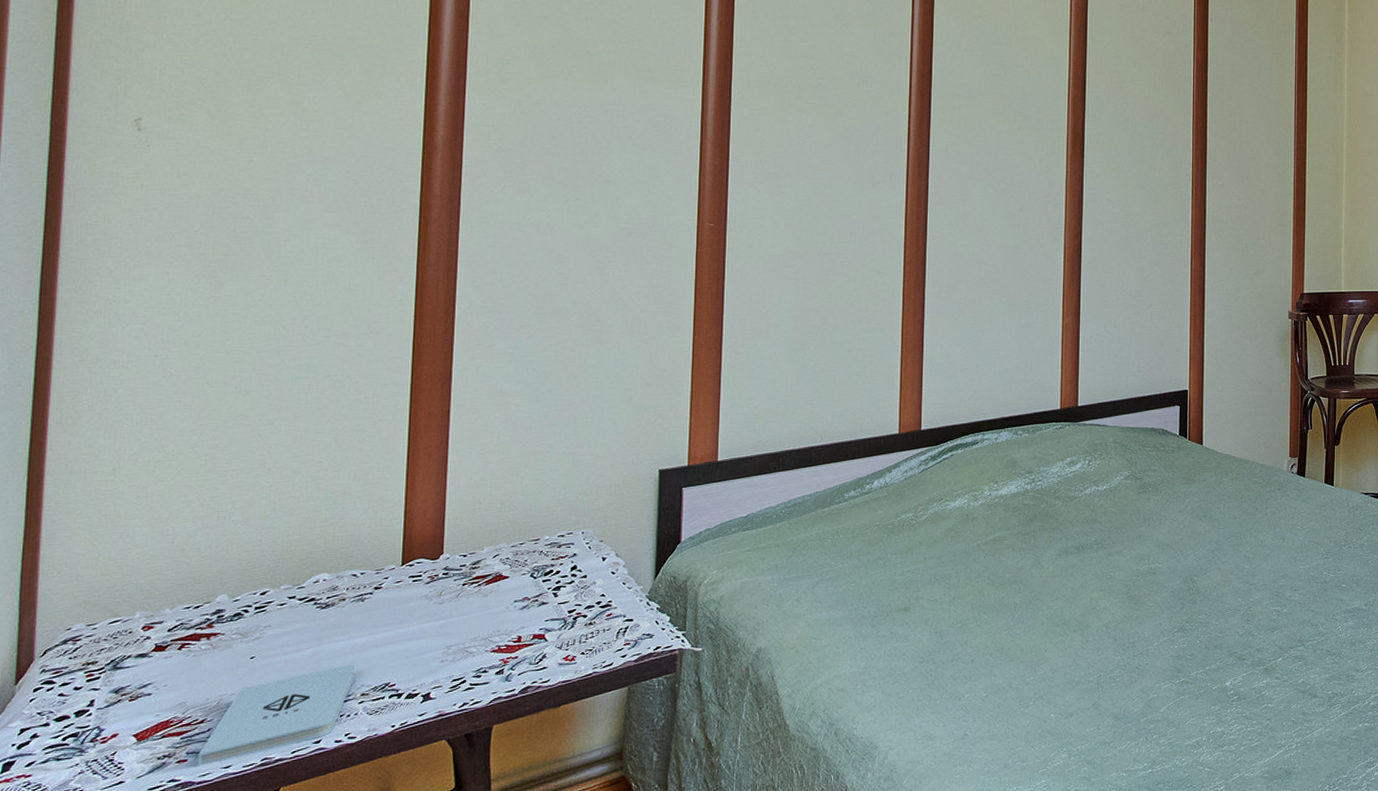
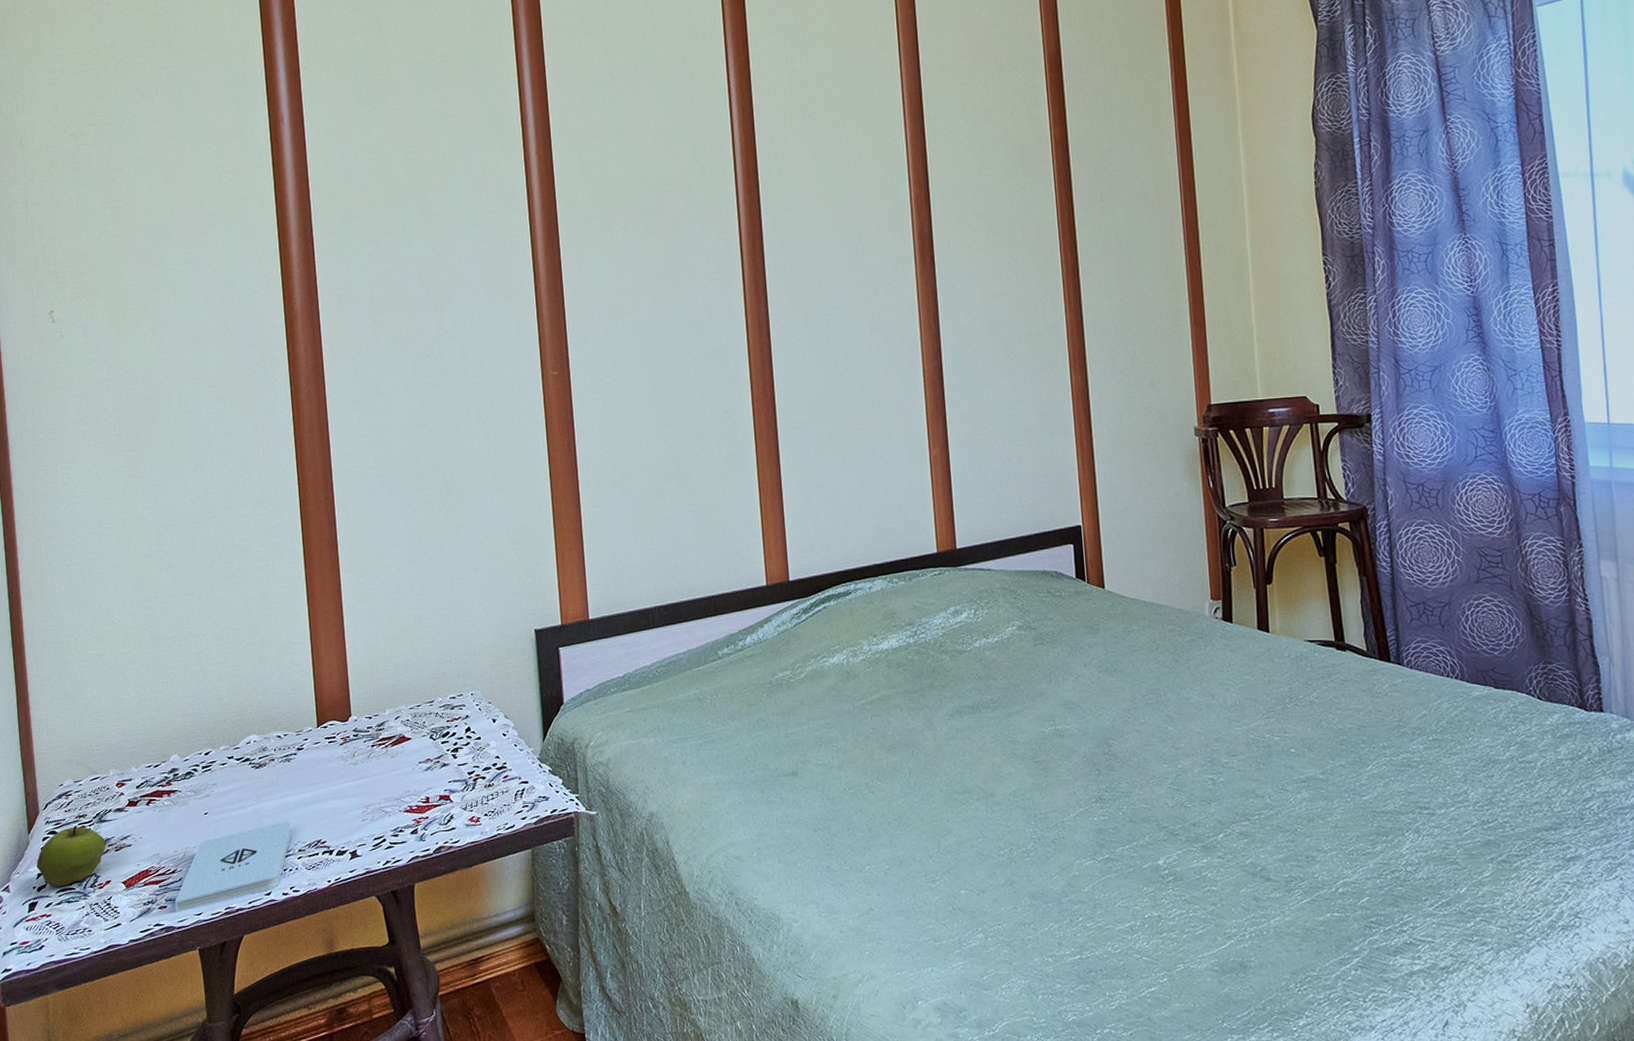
apple: none [20,674,118,744] -> present [36,825,106,888]

